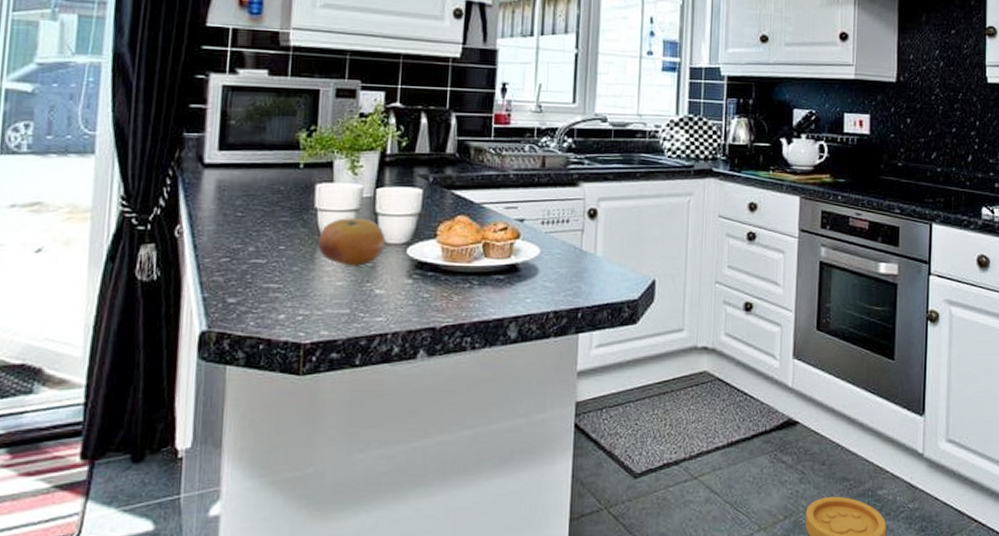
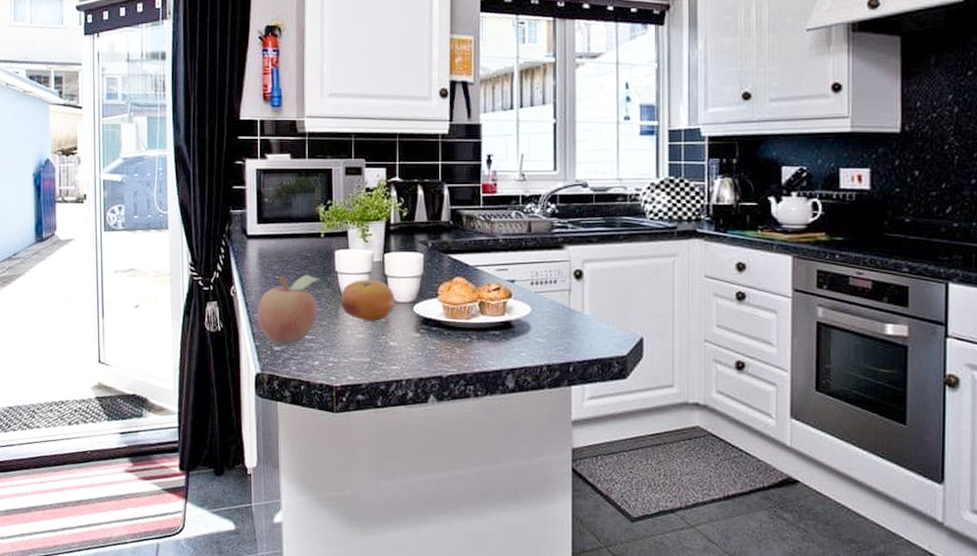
fruit: none [208,212,295,296] -> present [257,275,320,345]

